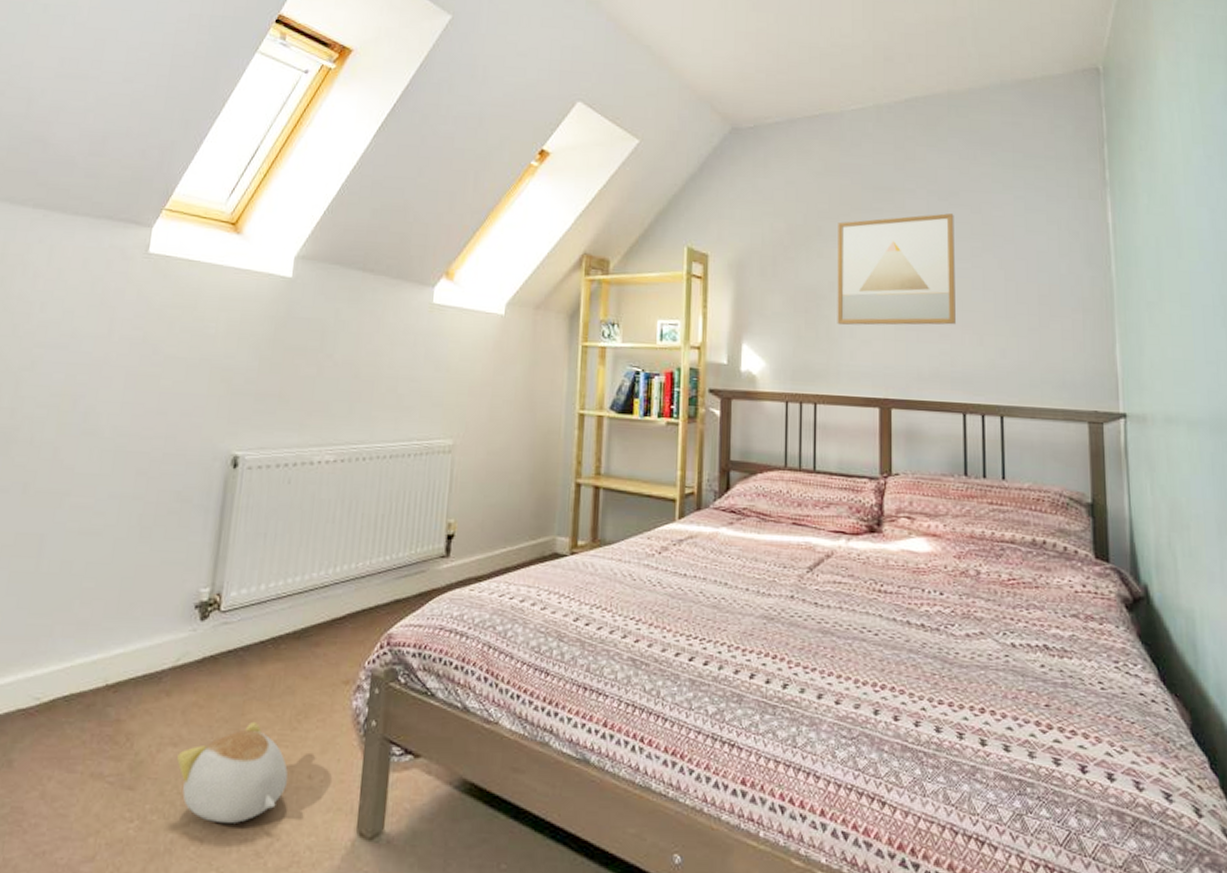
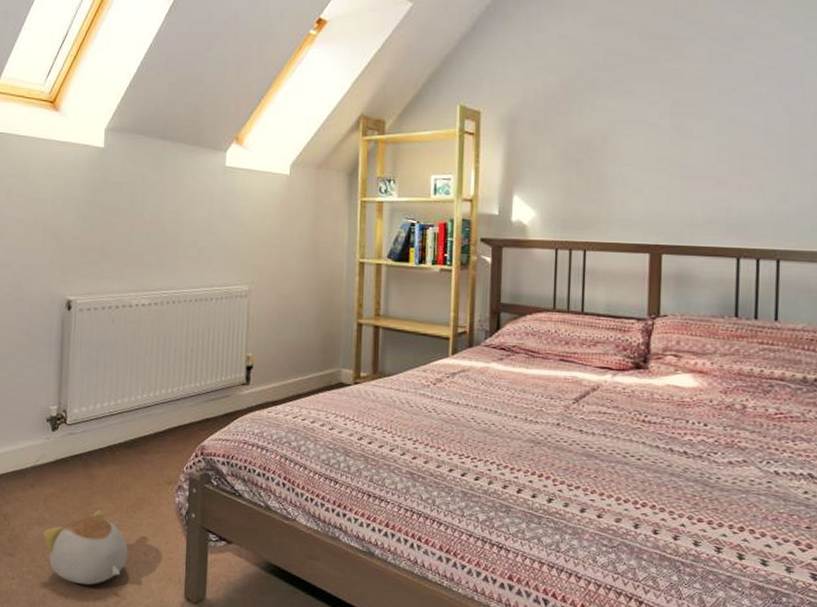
wall art: present [837,213,956,326] -> none [609,59,738,176]

